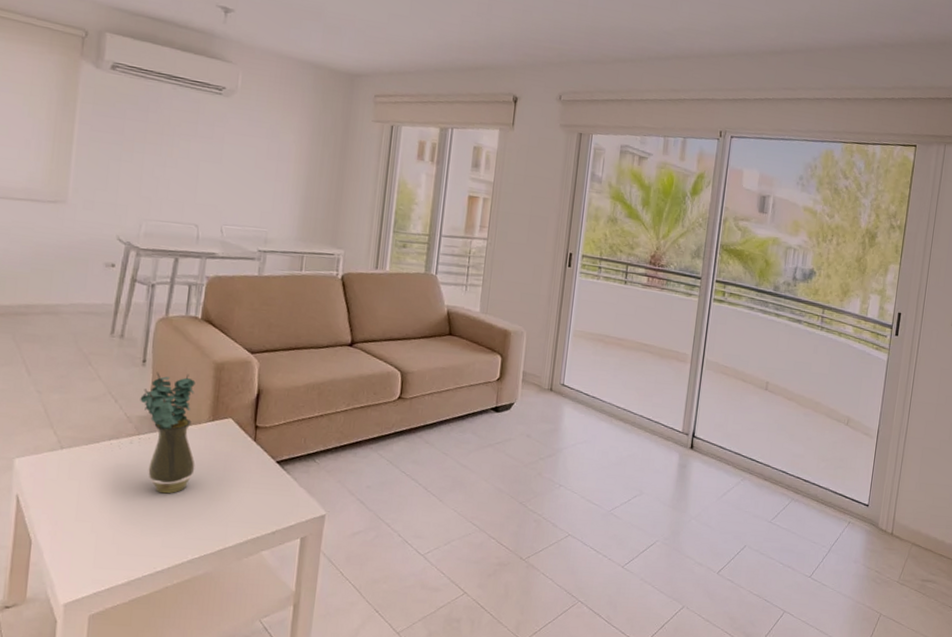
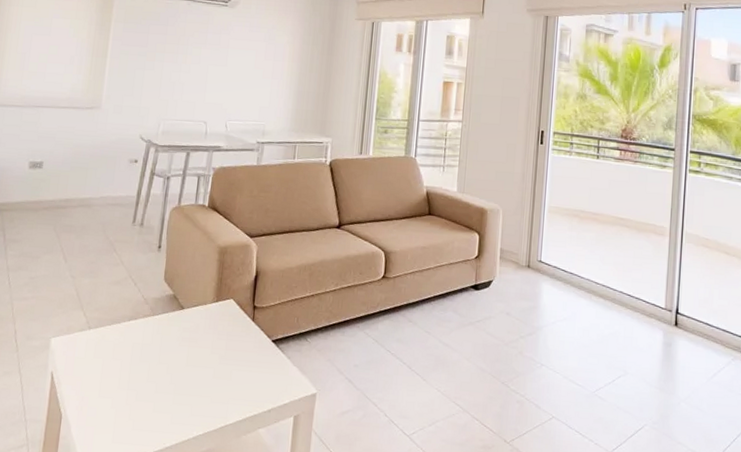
vase: present [140,372,196,494] -> none [155,256,202,372]

